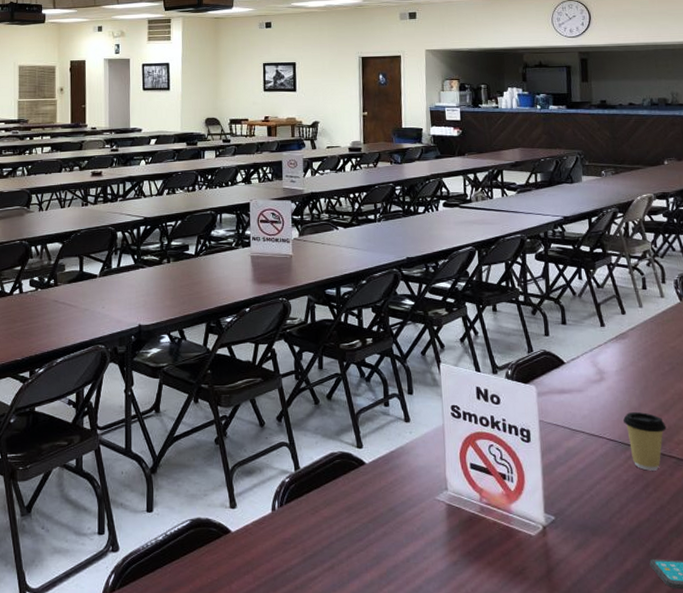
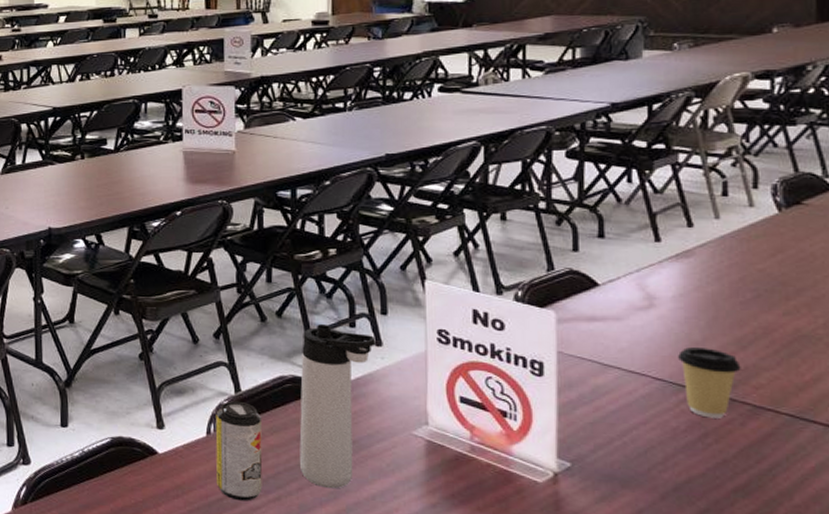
beverage can: none [279,478,319,572] -> present [215,401,263,501]
thermos bottle: none [347,405,405,554] -> present [299,324,376,489]

